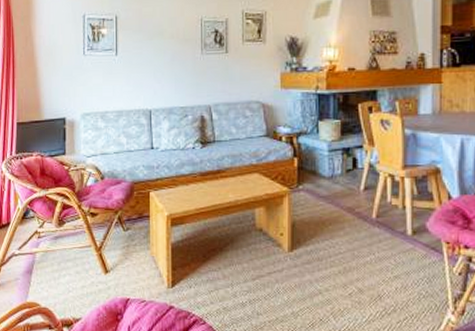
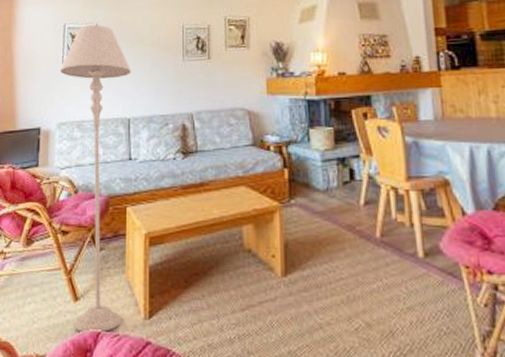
floor lamp: none [81,16,152,300] -> present [59,25,132,334]

